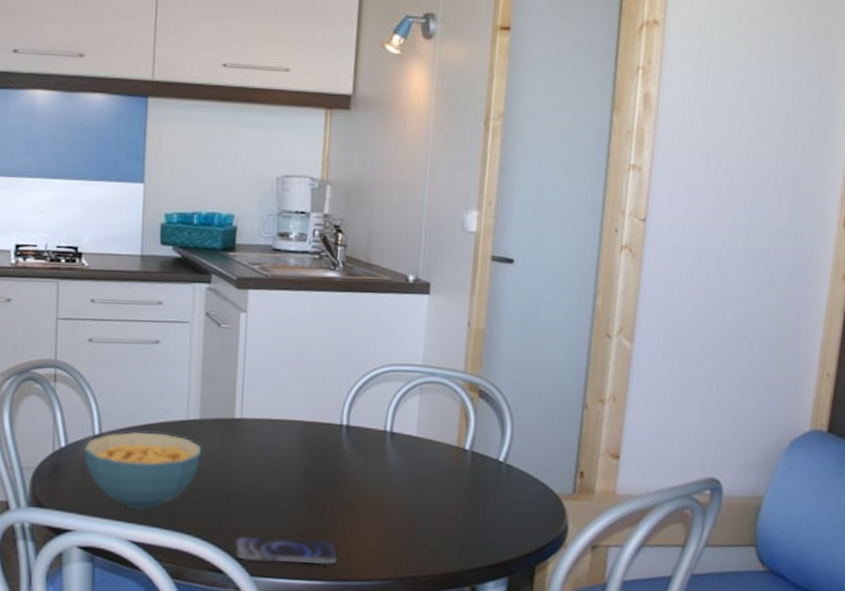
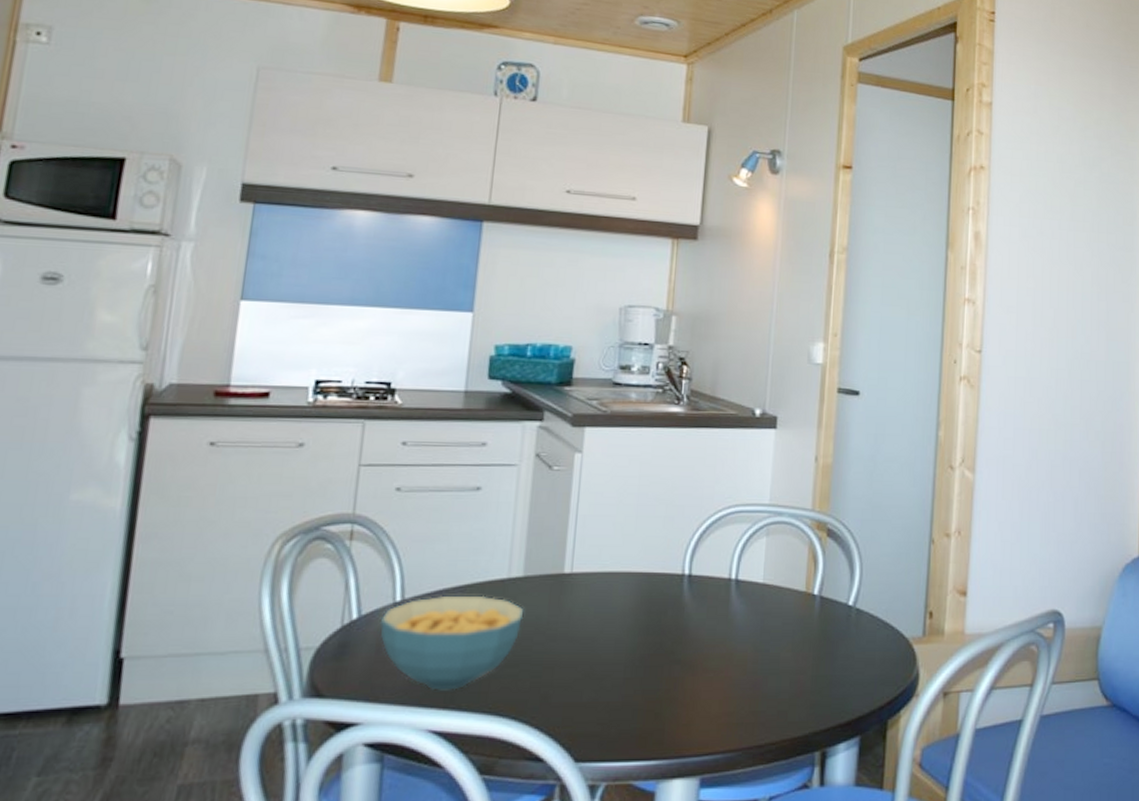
smartphone: present [235,535,338,565] -> none [558,709,677,743]

